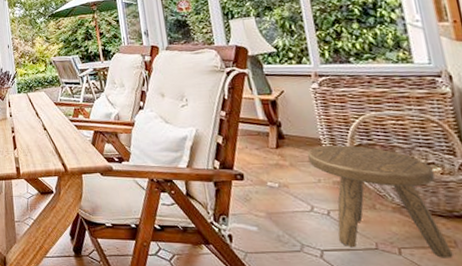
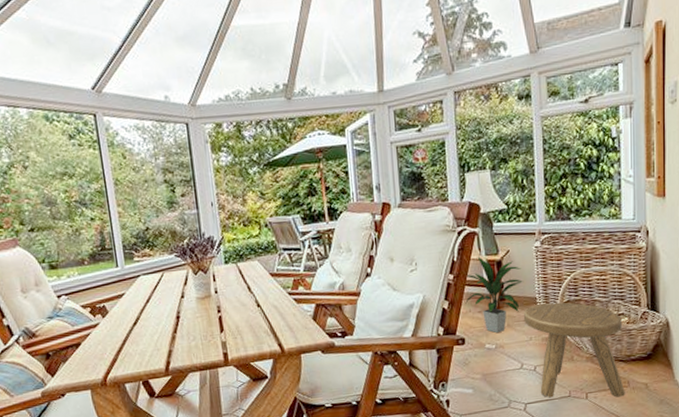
indoor plant: none [239,95,303,172] -> present [465,255,523,334]

